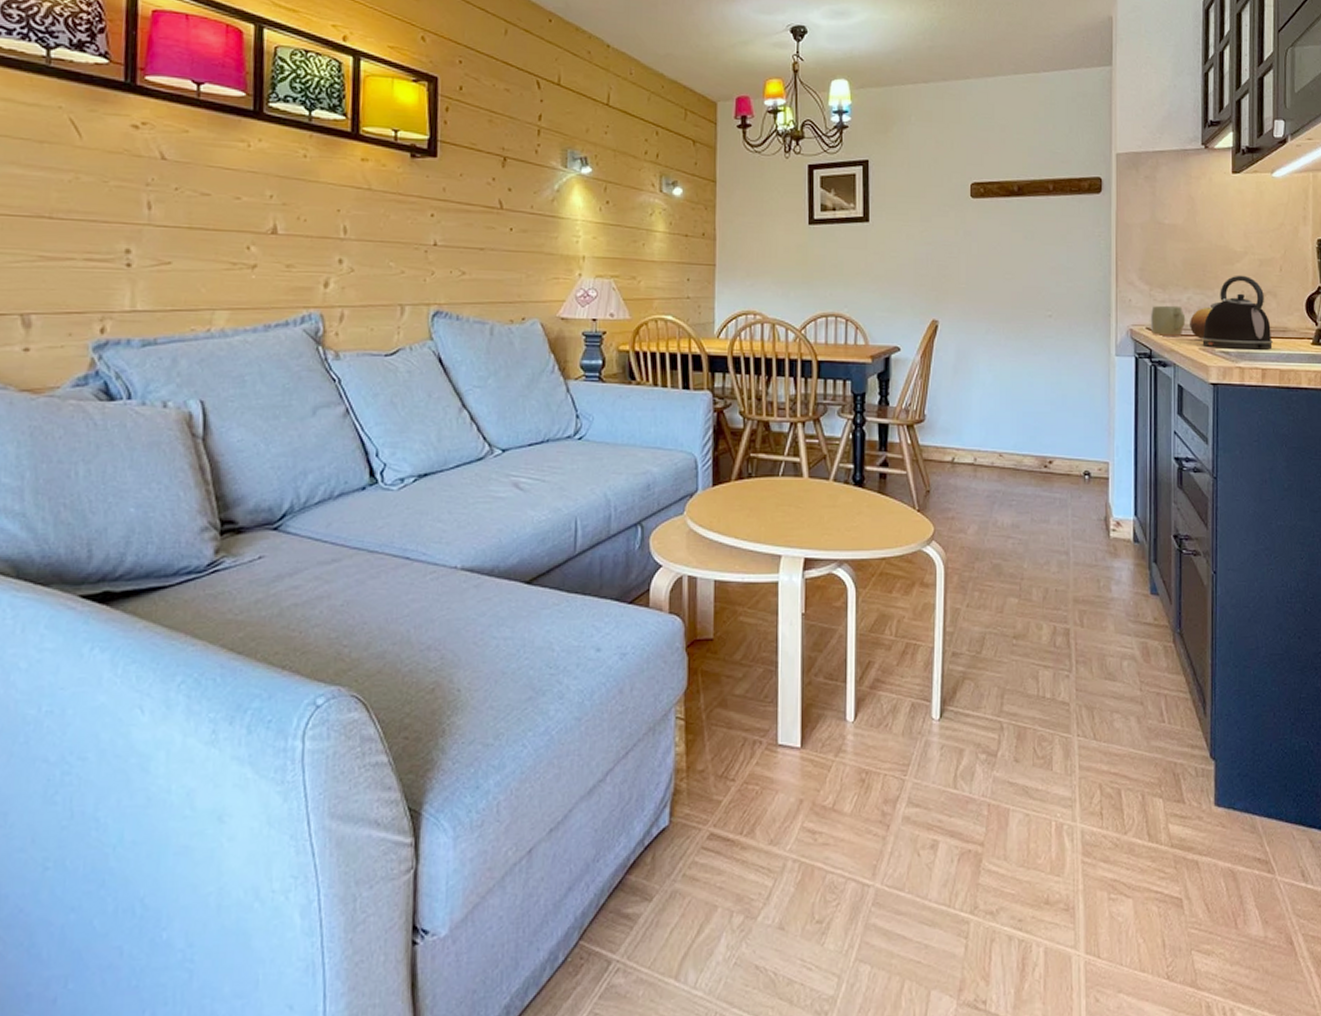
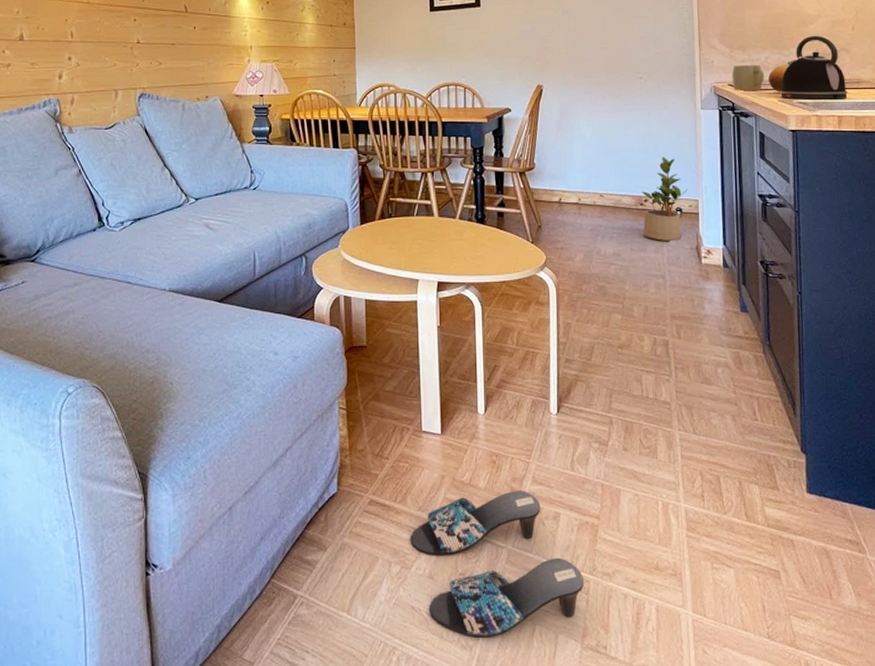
slippers: none [757,814,963,1001] -> present [410,490,584,638]
potted plant: none [1046,410,1098,510] -> present [642,157,688,241]

